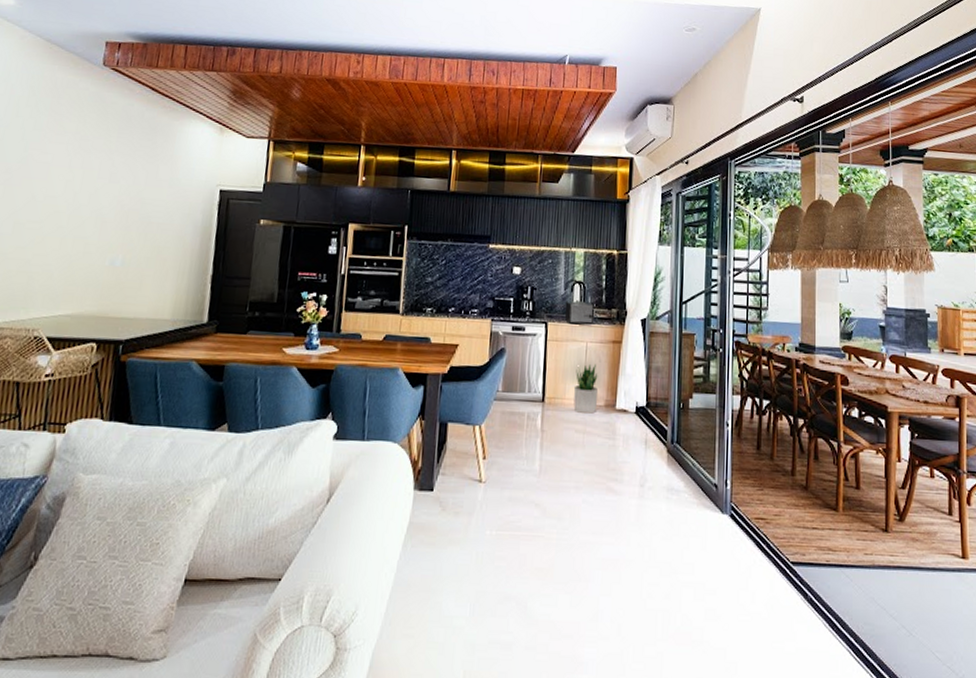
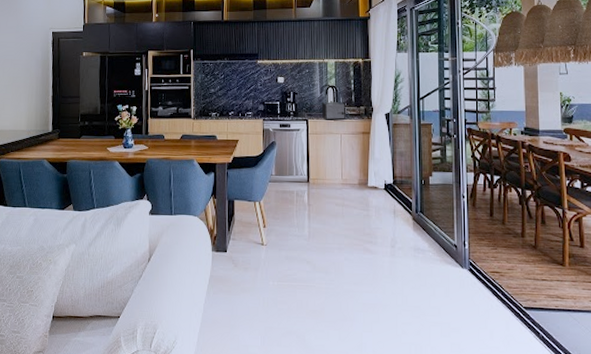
planter: present [573,363,598,415] -> none [332,151,353,192]

